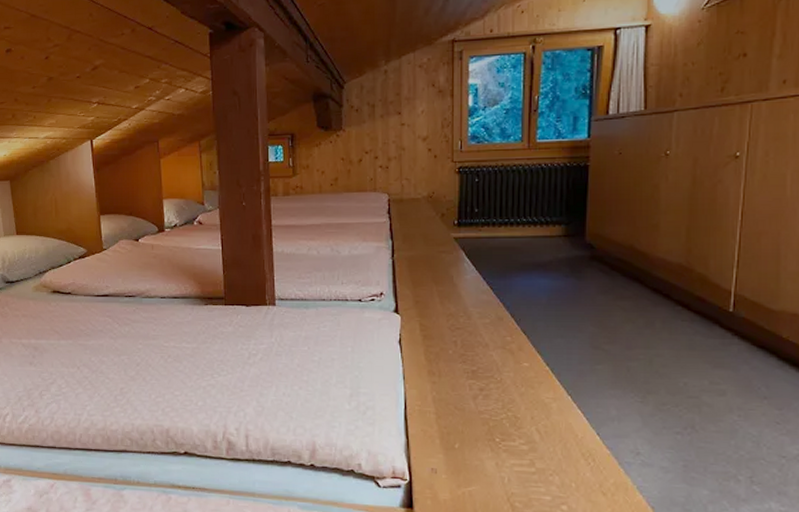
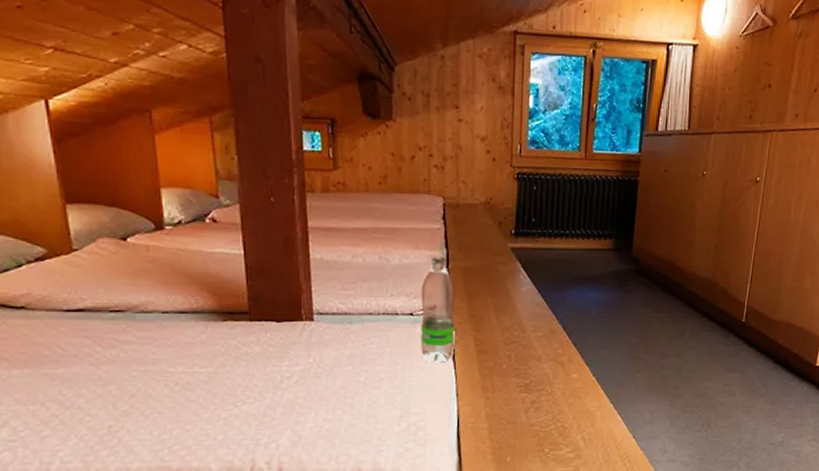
bottle: none [369,248,401,346] -> present [421,257,455,363]

